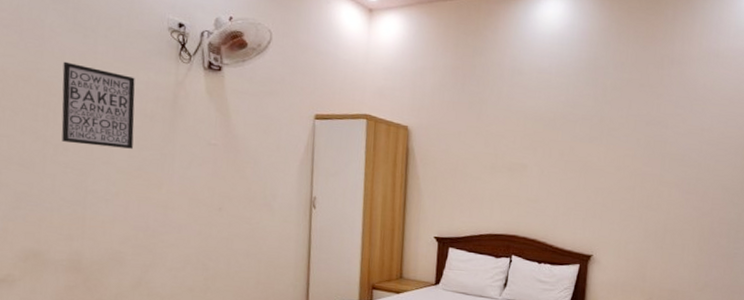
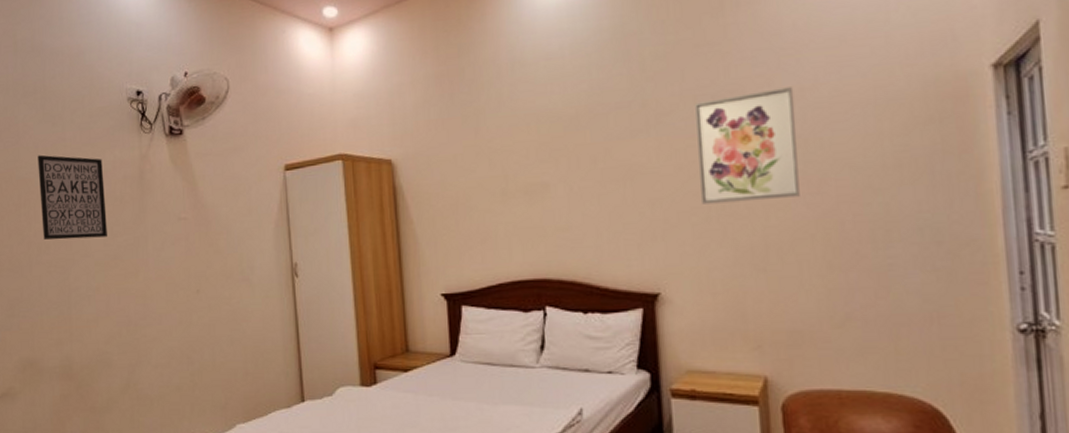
wall art: none [628,125,698,201] -> present [694,87,800,204]

